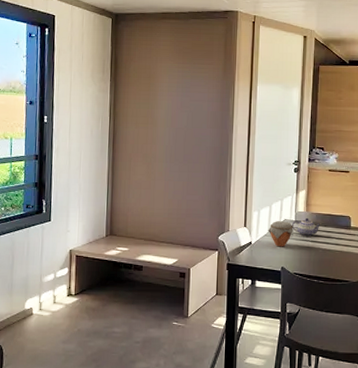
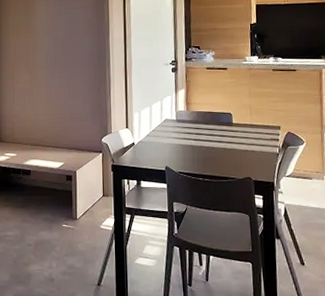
jar: present [268,221,293,247] -> none [149,121,175,147]
teapot: present [291,218,321,238] -> none [172,117,203,136]

